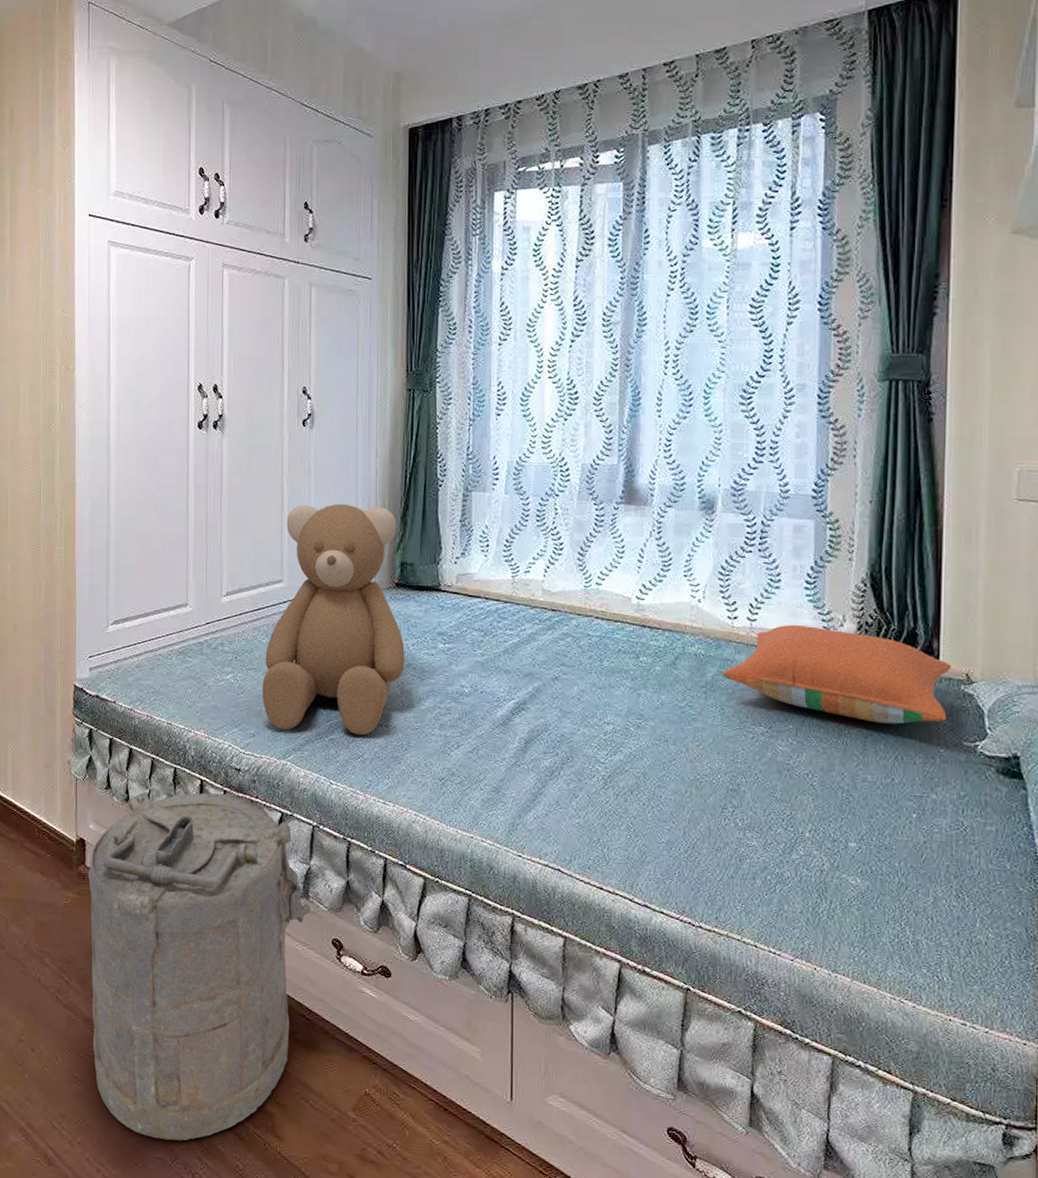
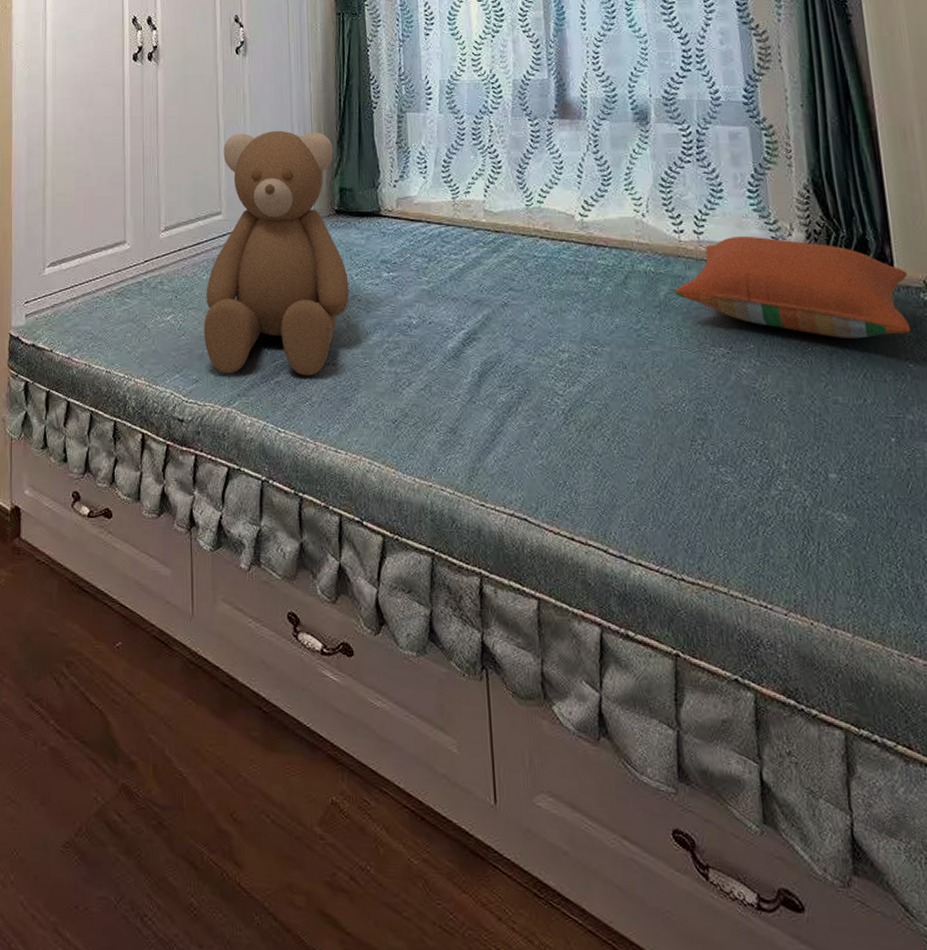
laundry hamper: present [89,791,311,1141] -> none [24,448,264,874]

